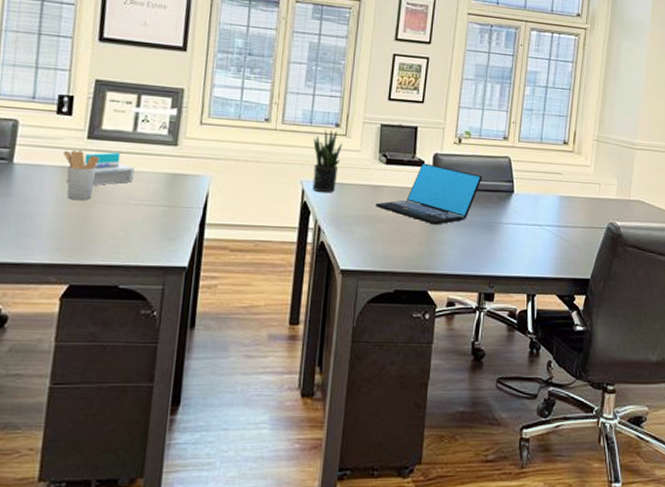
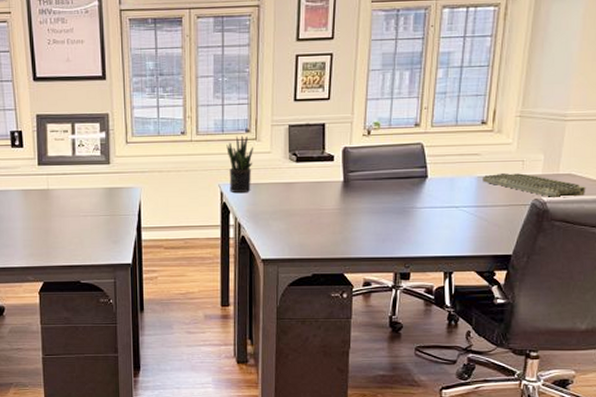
utensil holder: present [63,150,100,201] -> none [22,176,50,216]
tissue box: present [66,152,135,186] -> none [28,174,79,204]
laptop: present [376,163,483,225] -> none [289,157,394,214]
computer keyboard: none [564,193,653,224] -> present [482,172,586,198]

